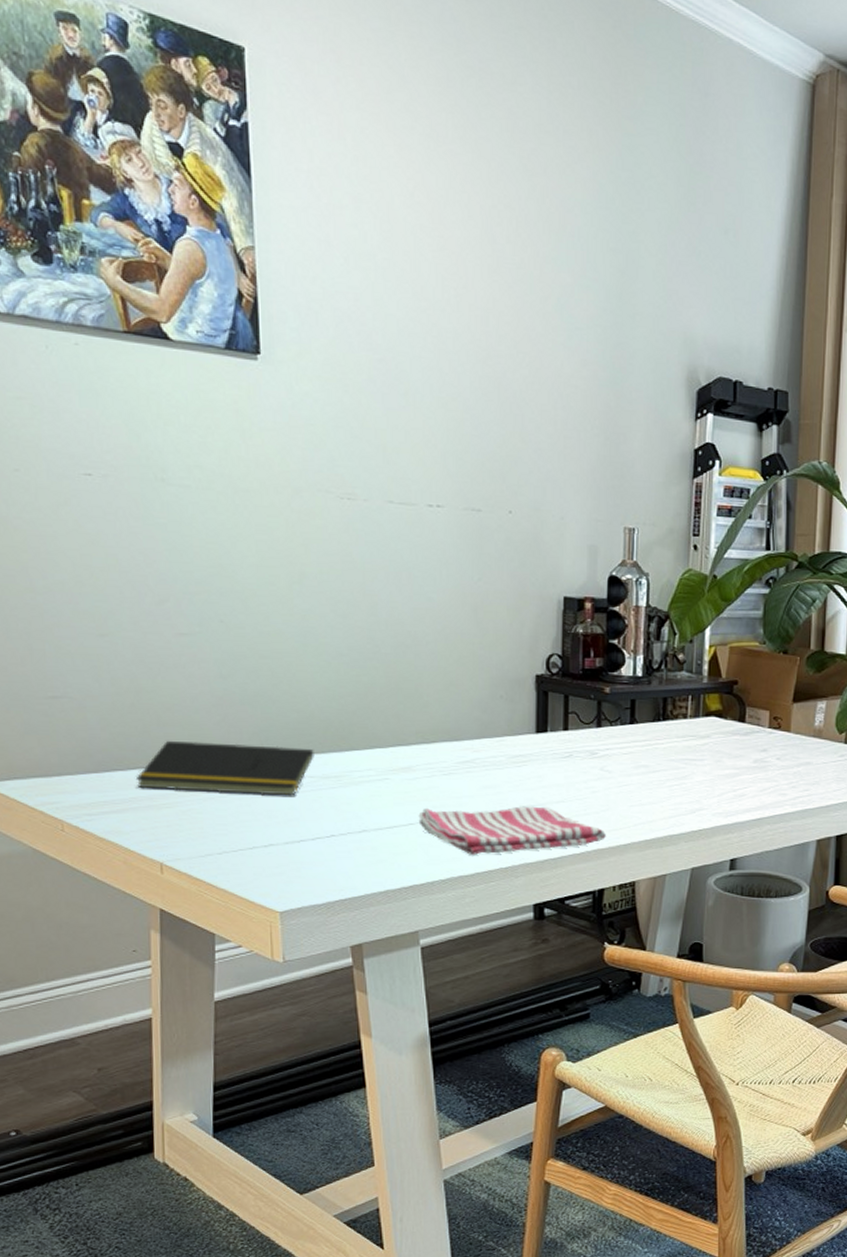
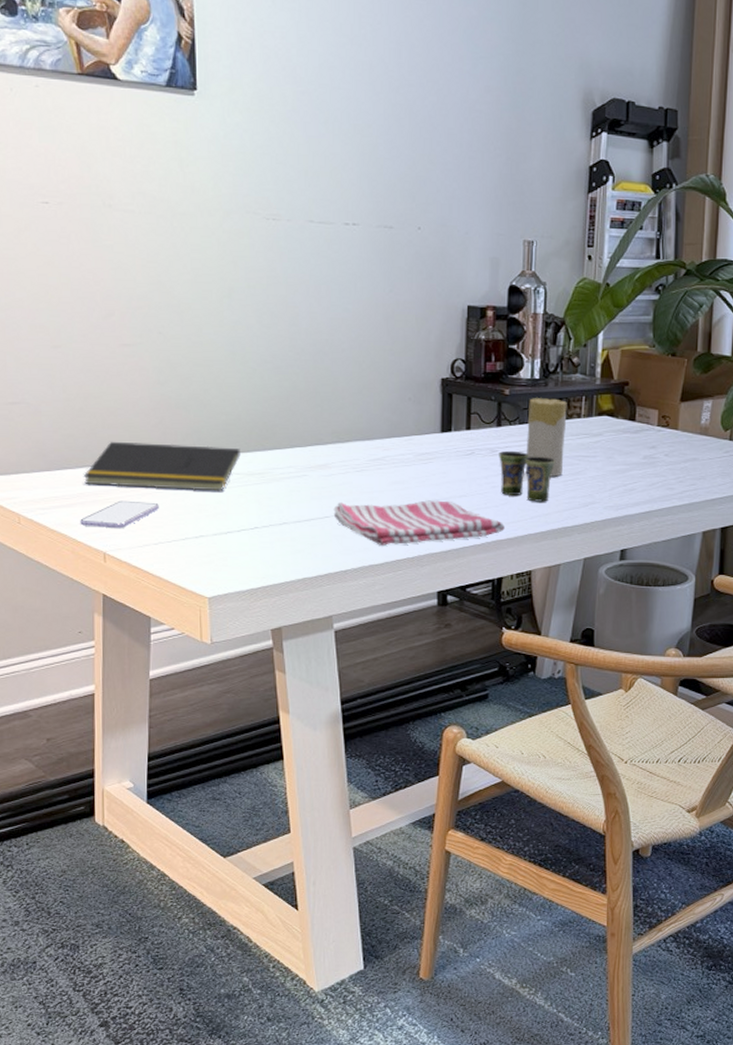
smartphone: none [133,805,223,837] -> present [80,500,159,529]
cup: none [599,753,659,808] -> present [499,450,555,502]
candle: none [628,697,672,781] -> present [525,398,567,477]

